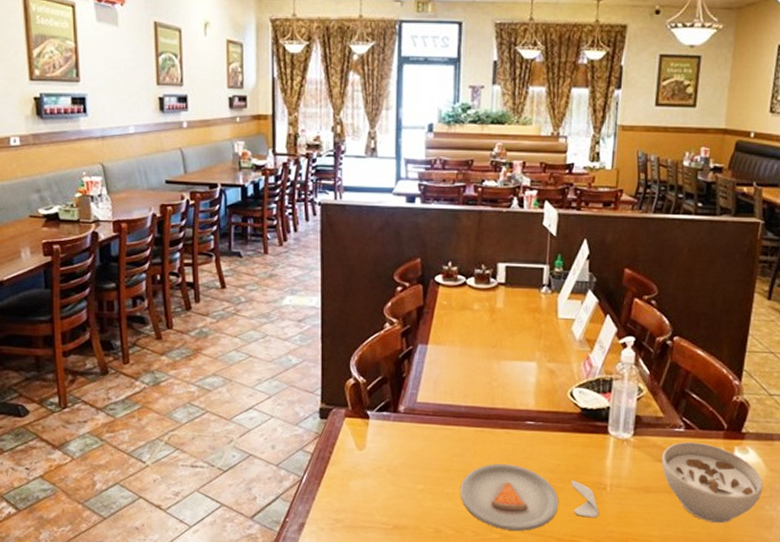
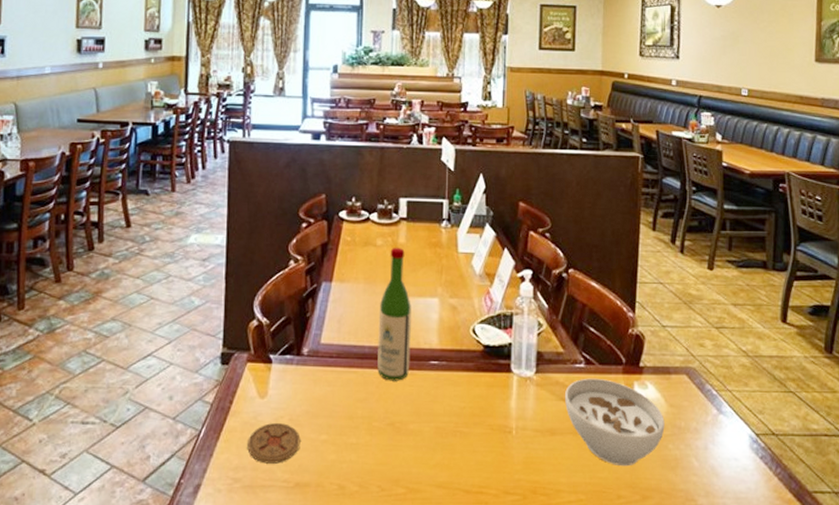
coaster: none [348,473,398,508] -> present [247,423,301,464]
dinner plate: present [460,464,599,531] -> none [364,409,506,483]
wine bottle: none [473,311,508,439] -> present [377,247,411,381]

